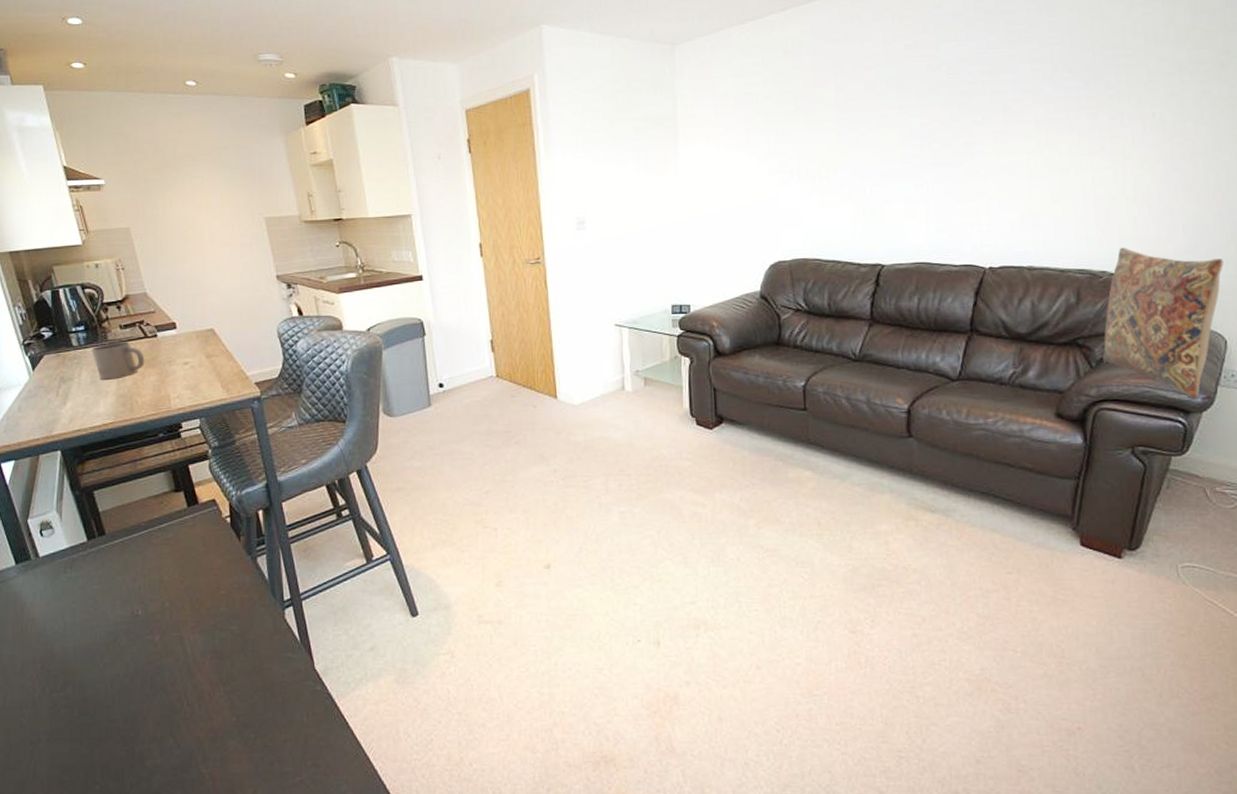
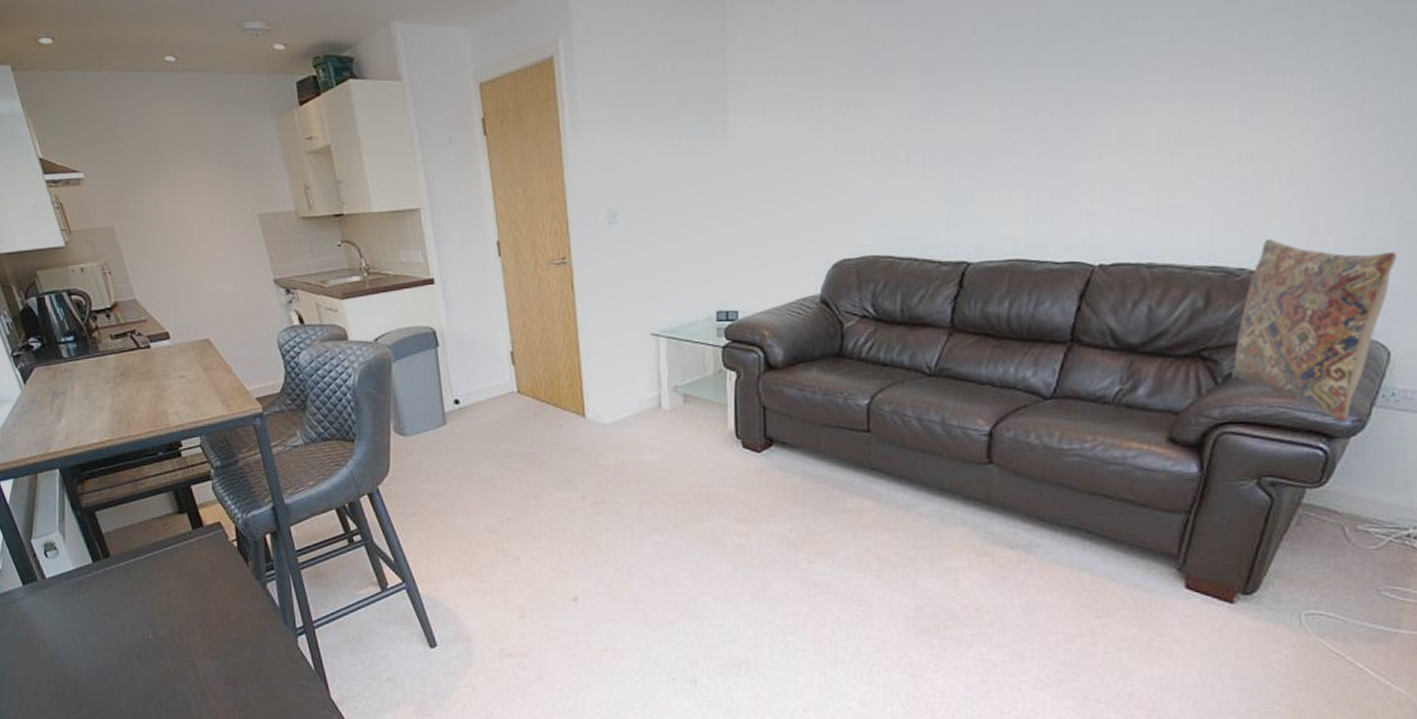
mug: present [91,342,145,380] -> none [83,353,139,394]

